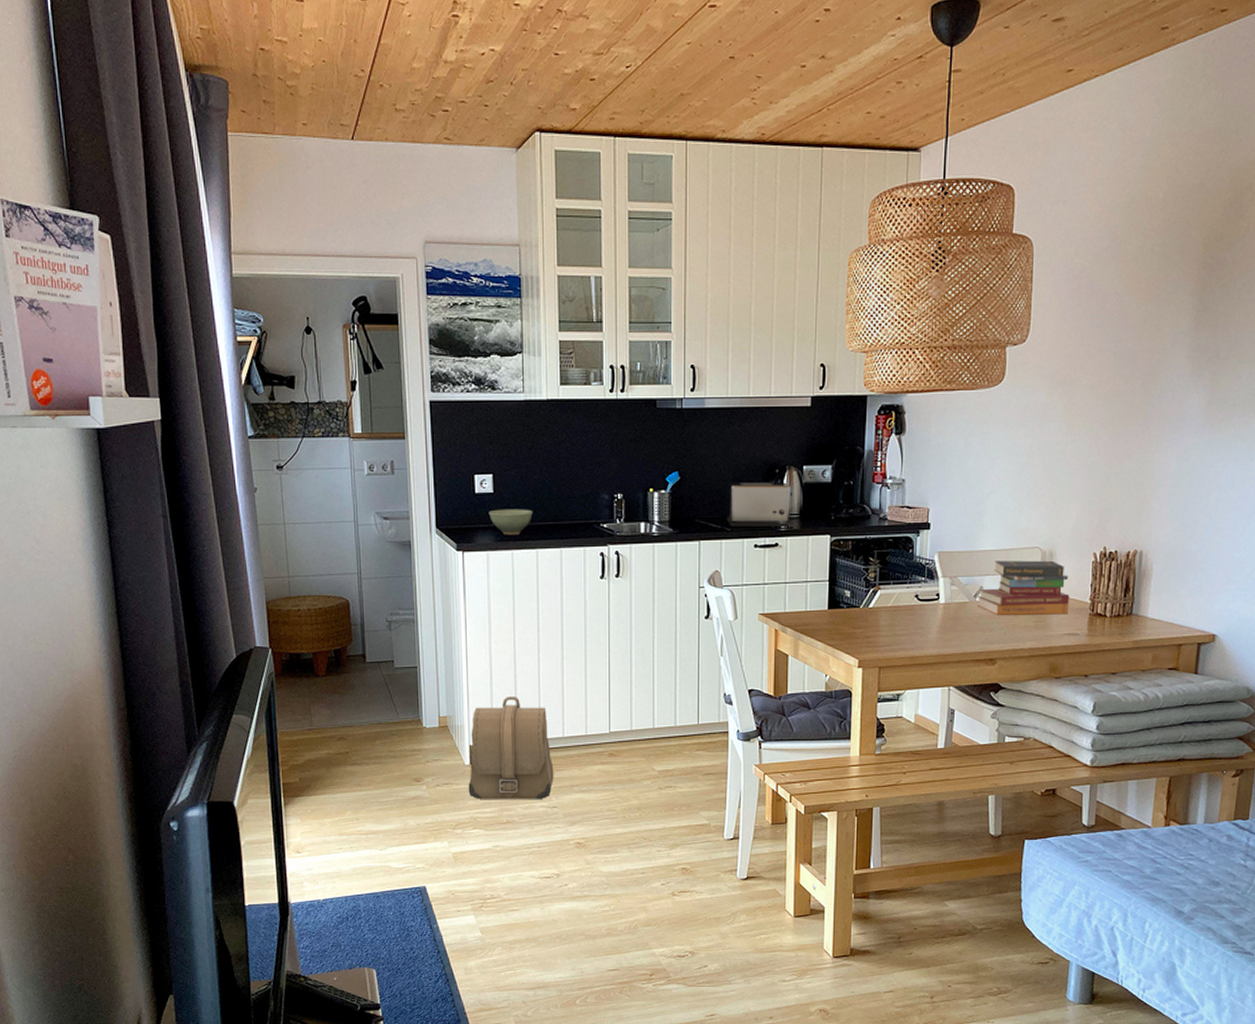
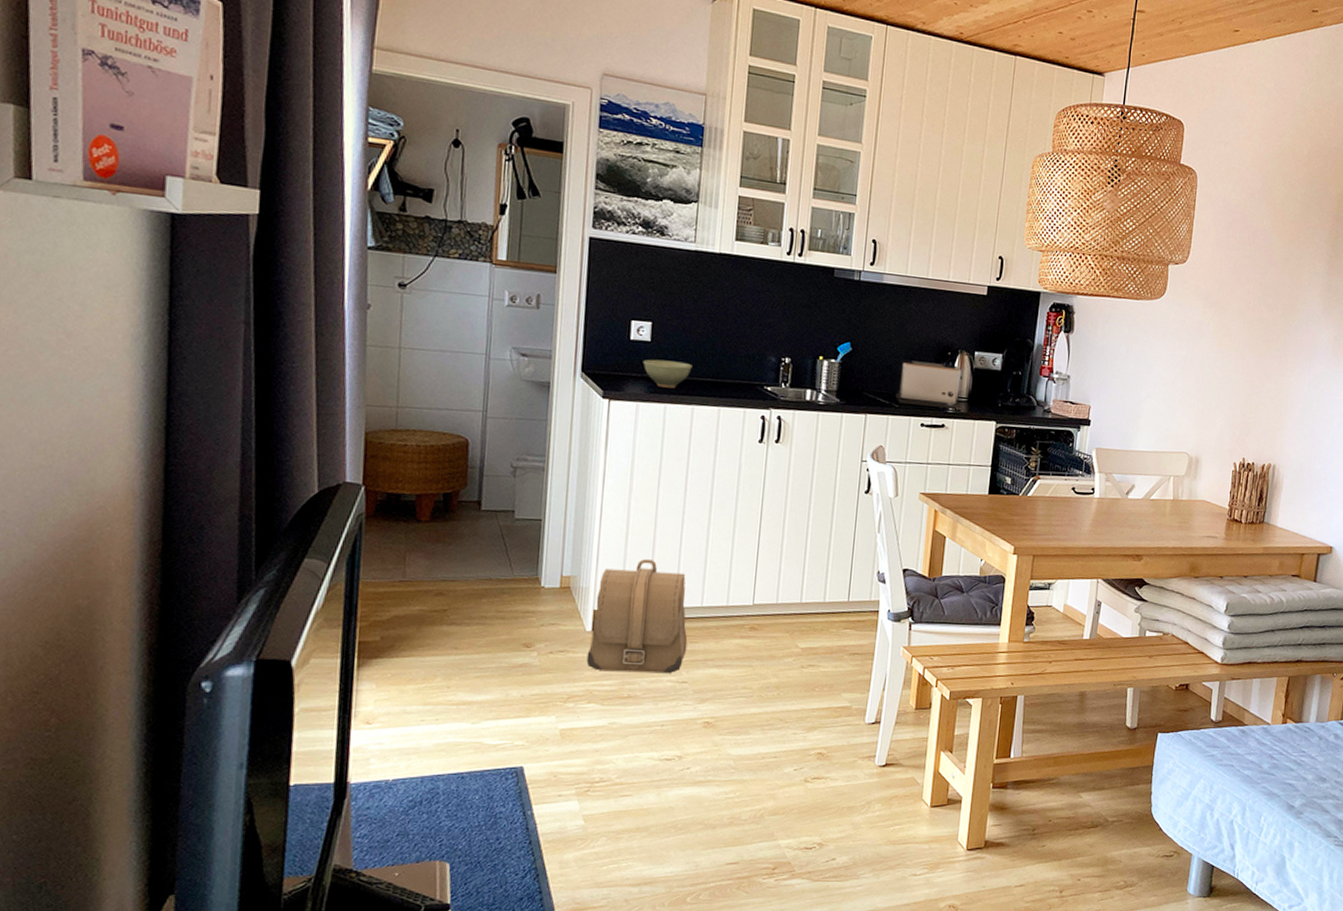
books: present [978,560,1070,616] -> none [1129,461,1211,518]

